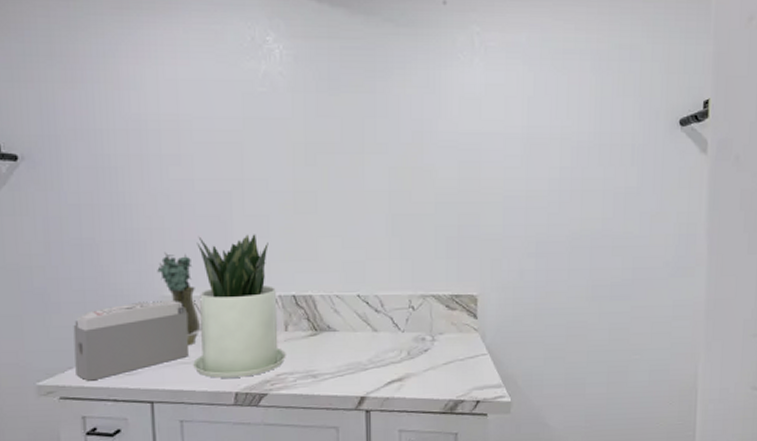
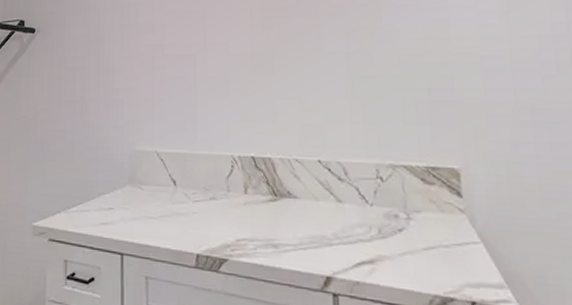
battery: present [73,301,188,383] -> none [62,155,155,228]
vase: present [157,252,201,344] -> none [131,109,167,199]
planter: present [193,234,286,378] -> none [159,95,246,239]

